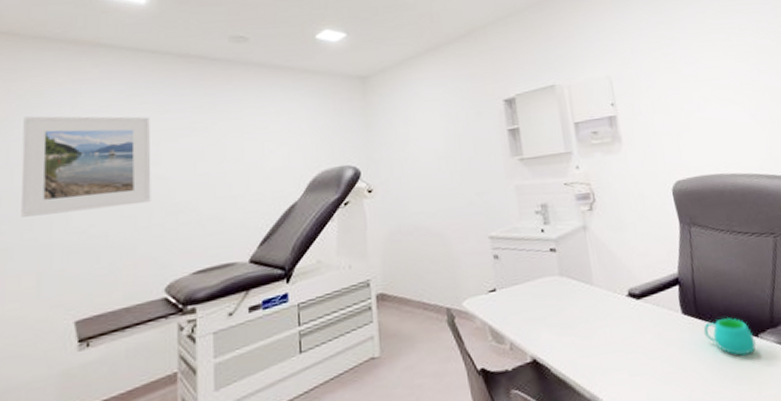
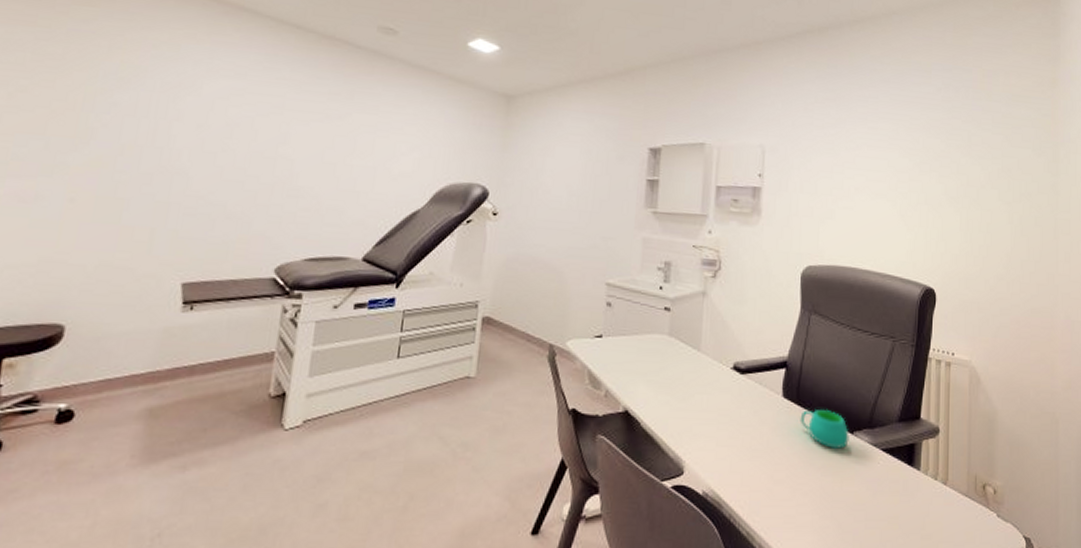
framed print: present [21,116,151,217] -> none [141,69,285,181]

